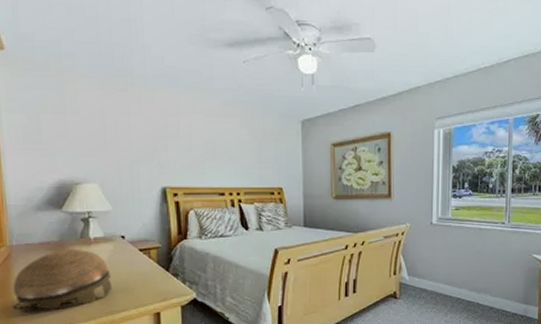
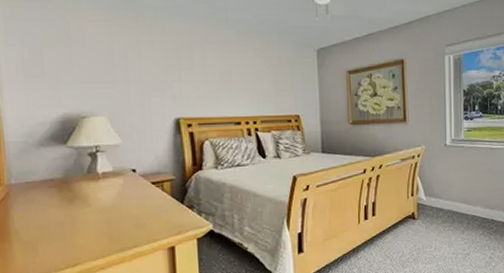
decorative bowl: present [12,249,113,314] -> none [11,185,123,256]

